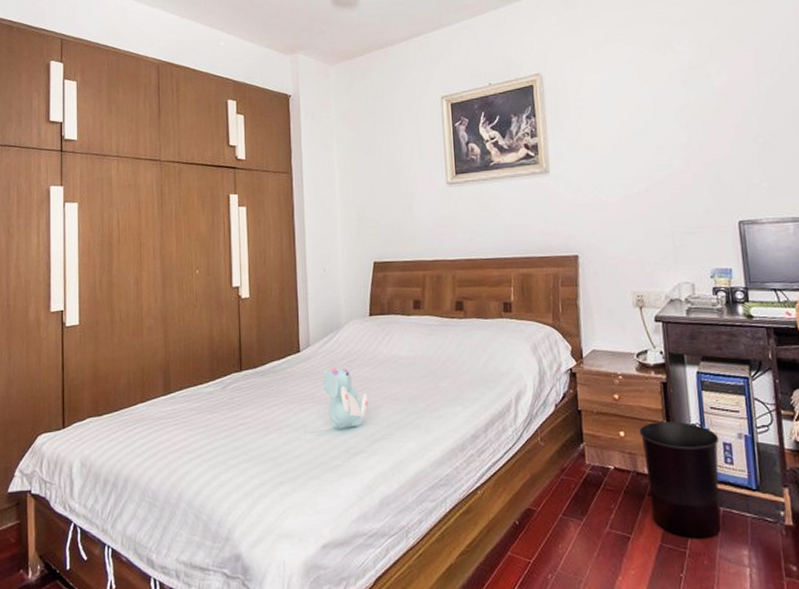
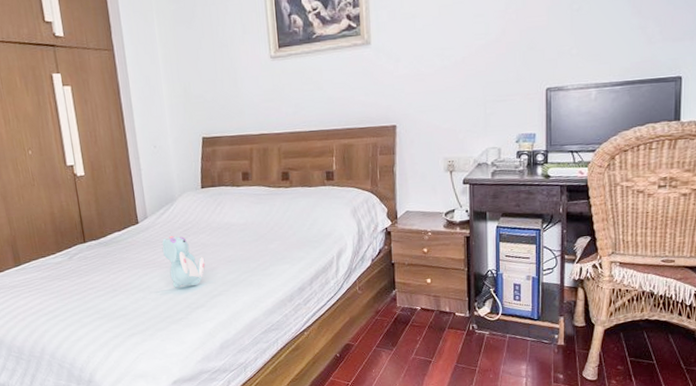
waste bin: present [639,421,722,539] -> none [444,268,511,359]

